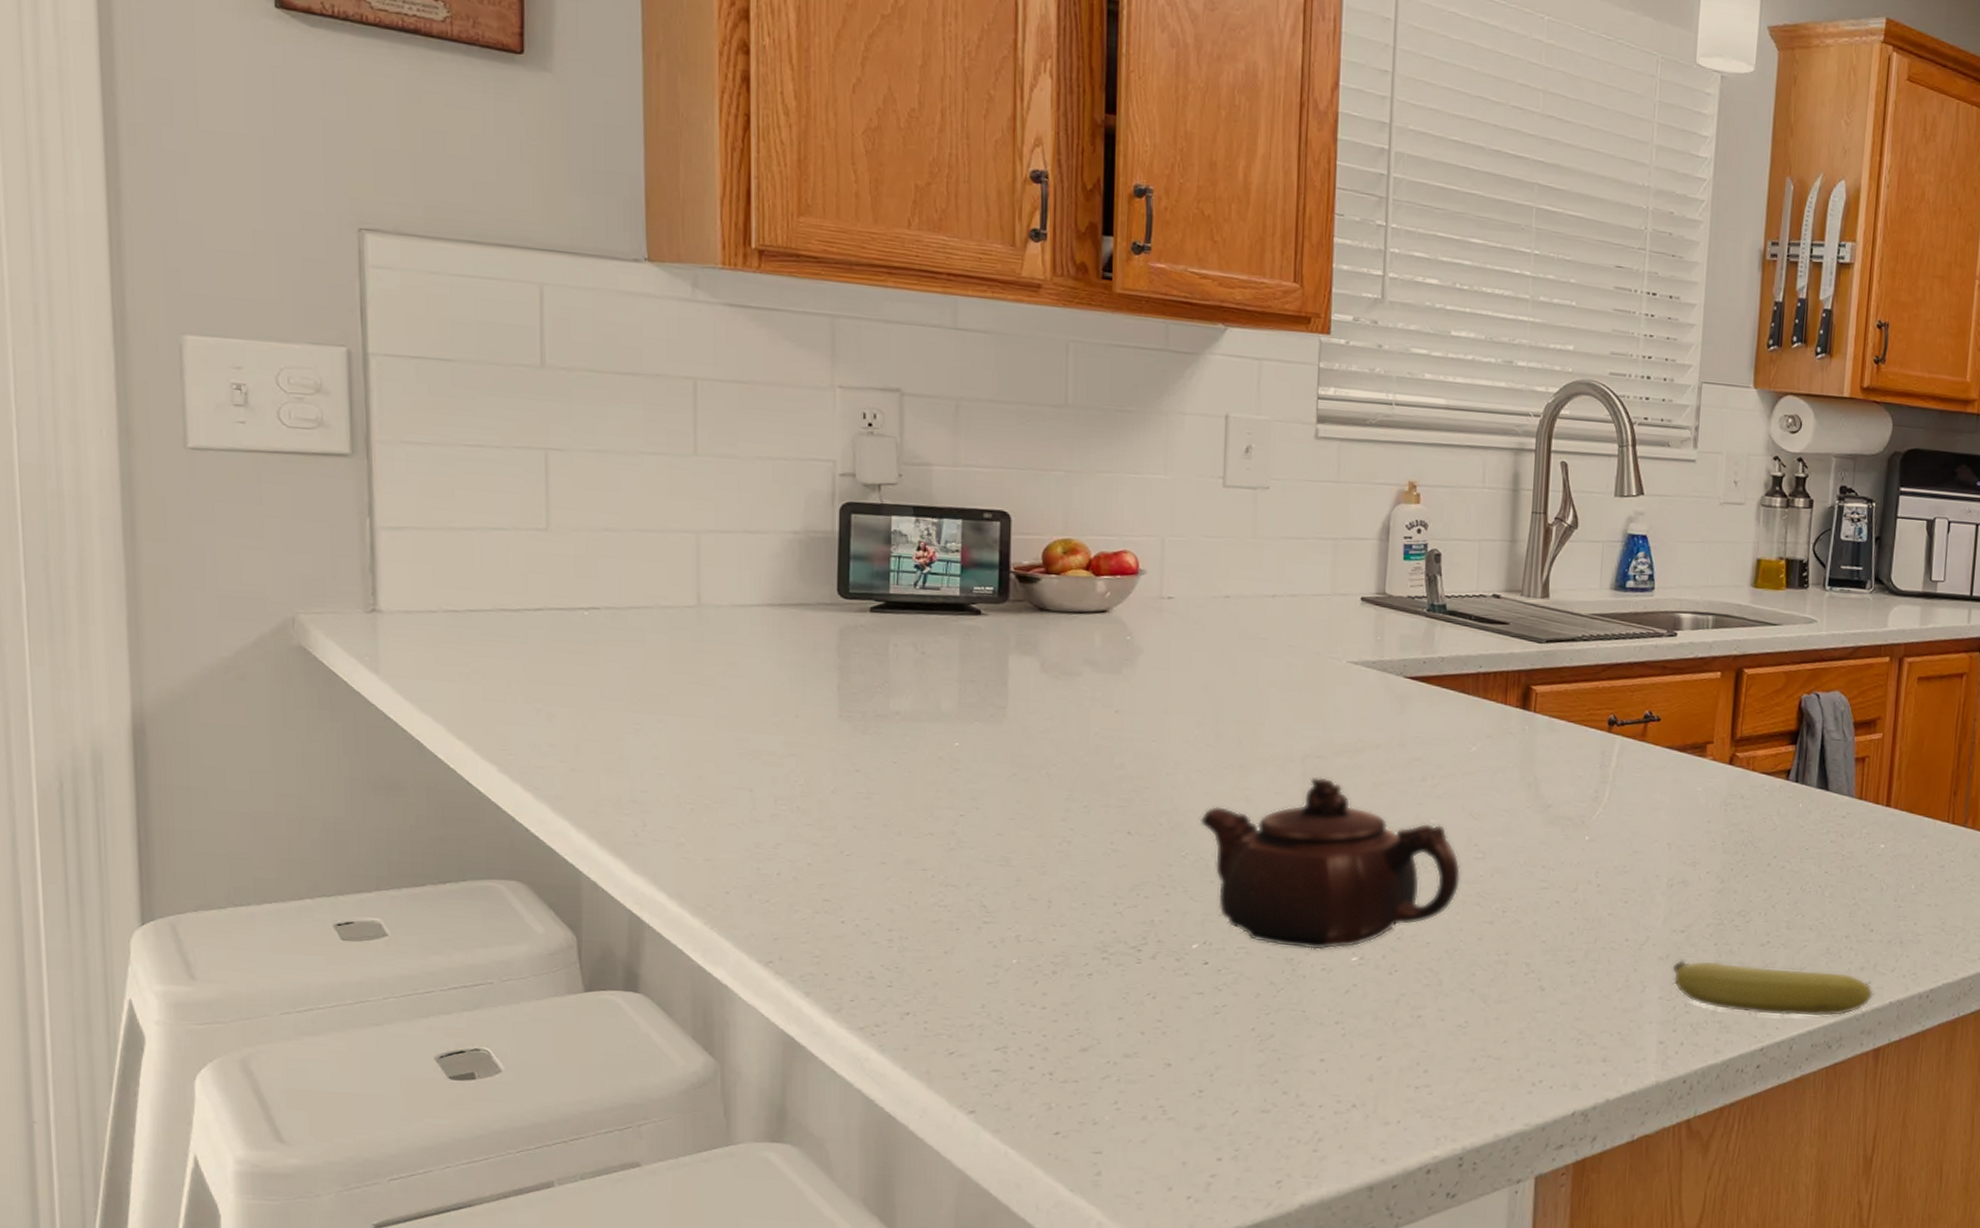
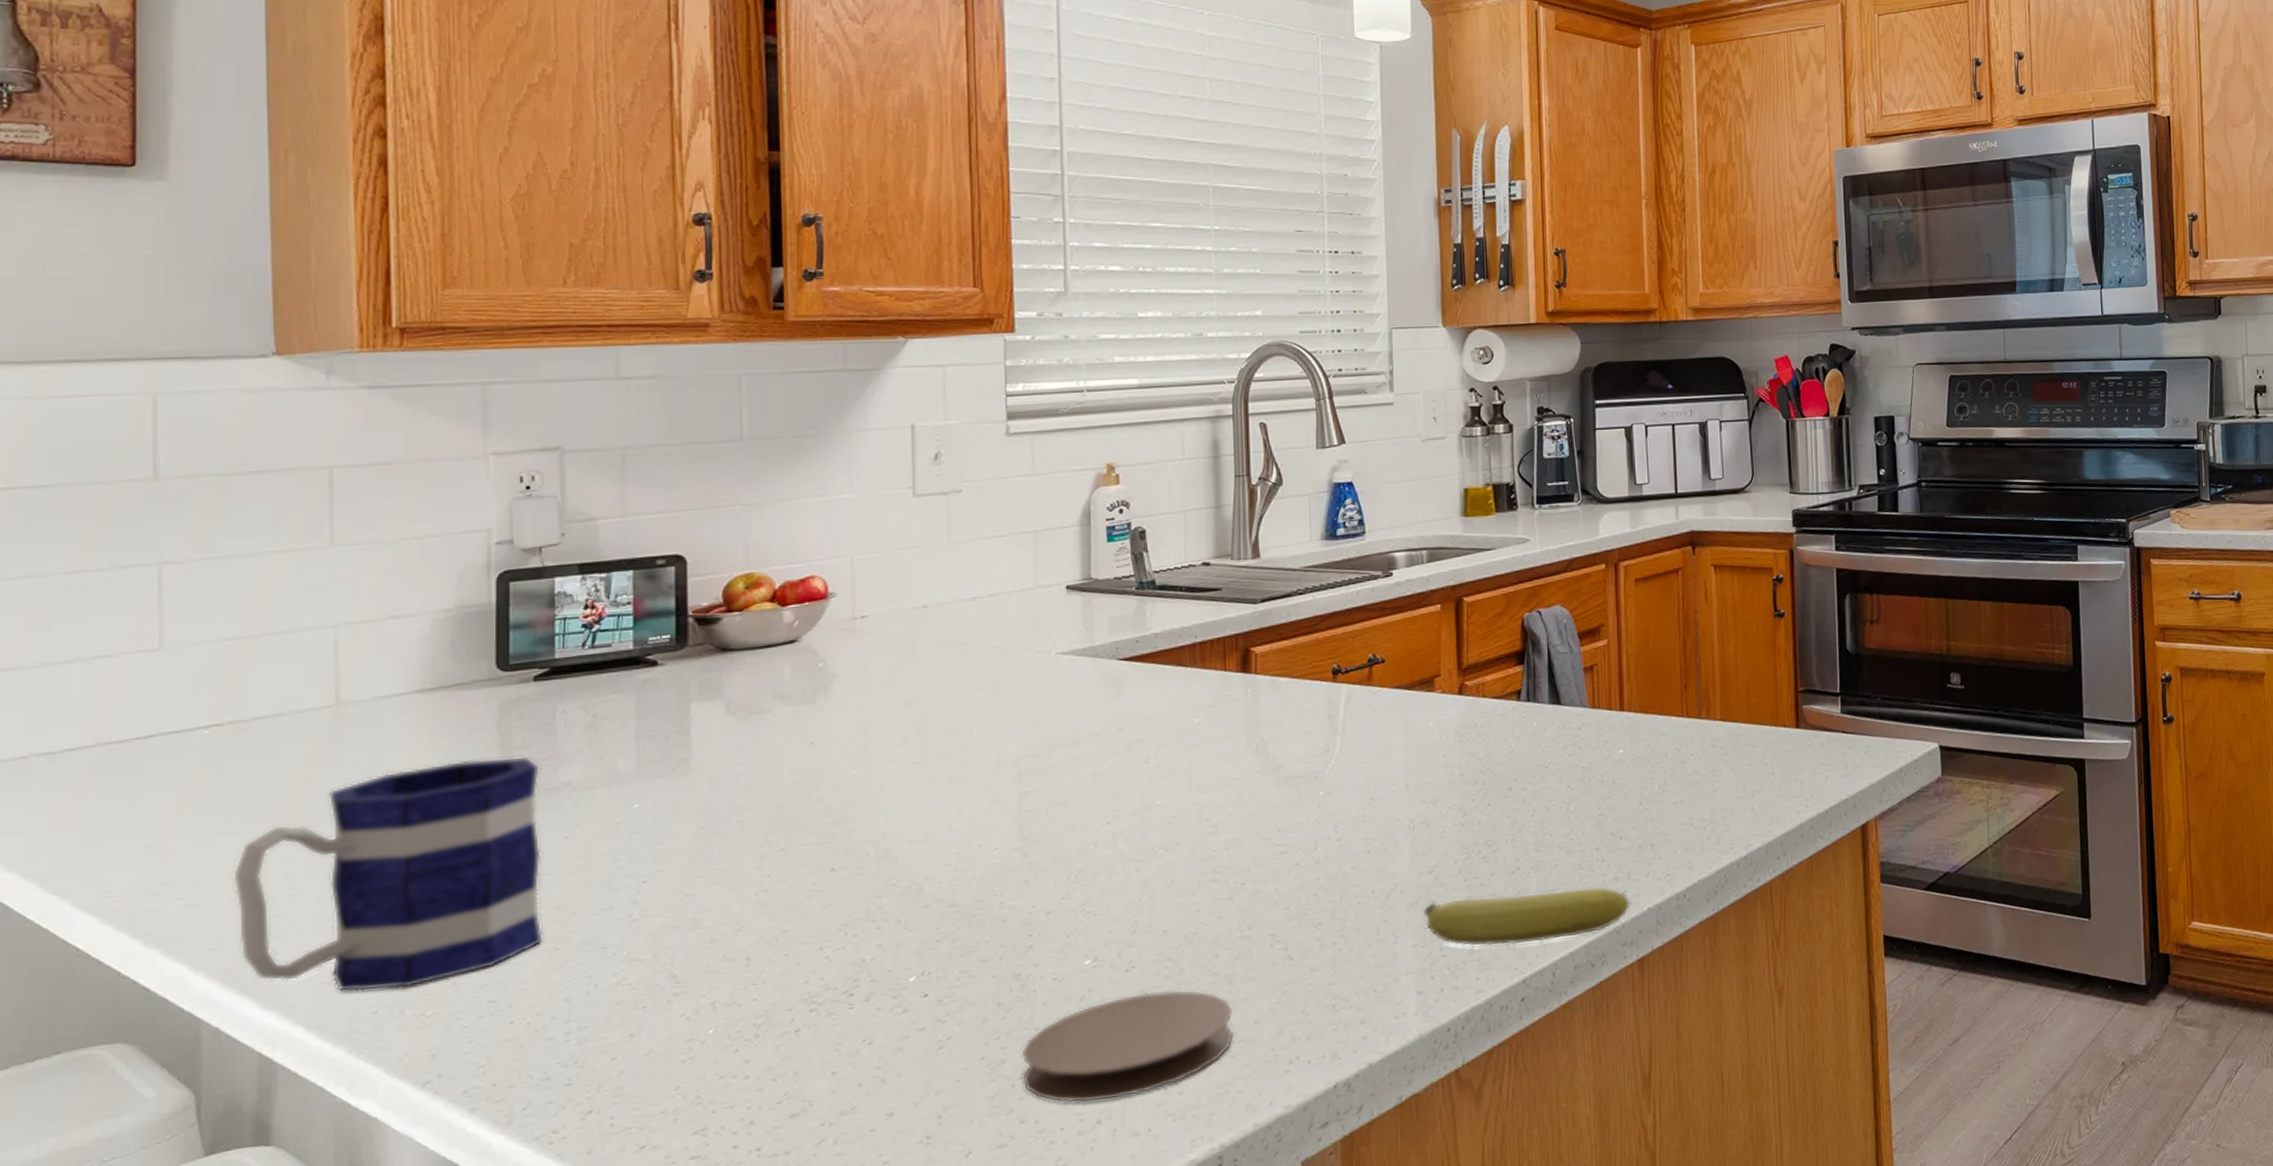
mug: none [609,675,873,876] -> present [233,757,543,993]
teapot: present [1199,777,1461,950] -> none [909,775,1195,963]
coaster: none [1287,996,1485,1089] -> present [1021,989,1234,1103]

